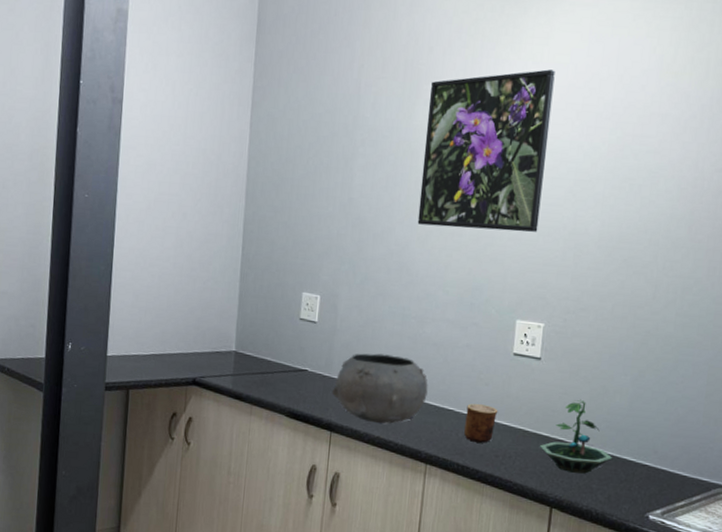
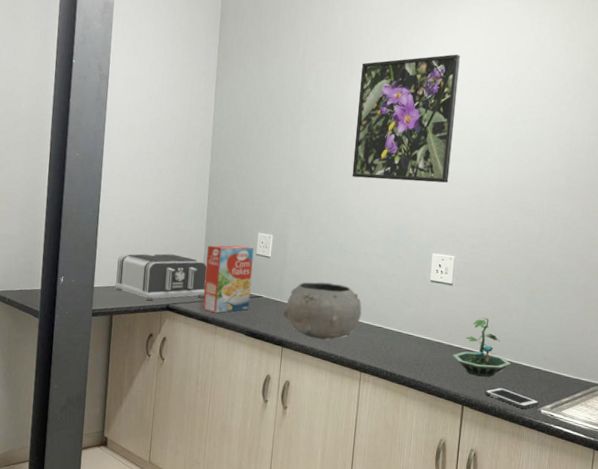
toaster: none [131,316,241,374] -> present [115,253,207,301]
cereal box: none [235,307,297,390] -> present [202,245,254,313]
cup: present [464,403,498,443] -> none [392,321,419,354]
cell phone: none [578,487,648,513] -> present [484,387,540,409]

